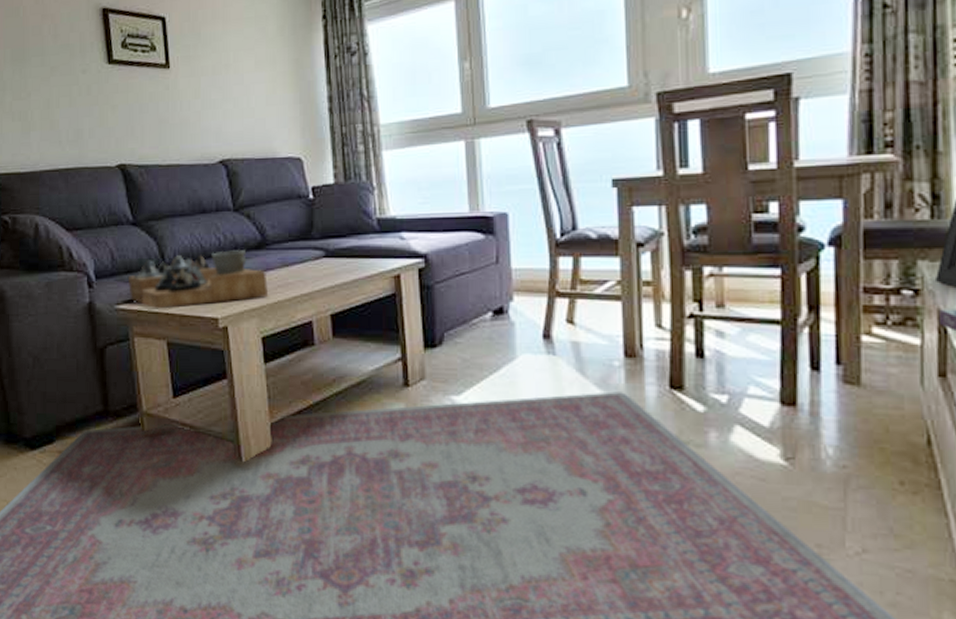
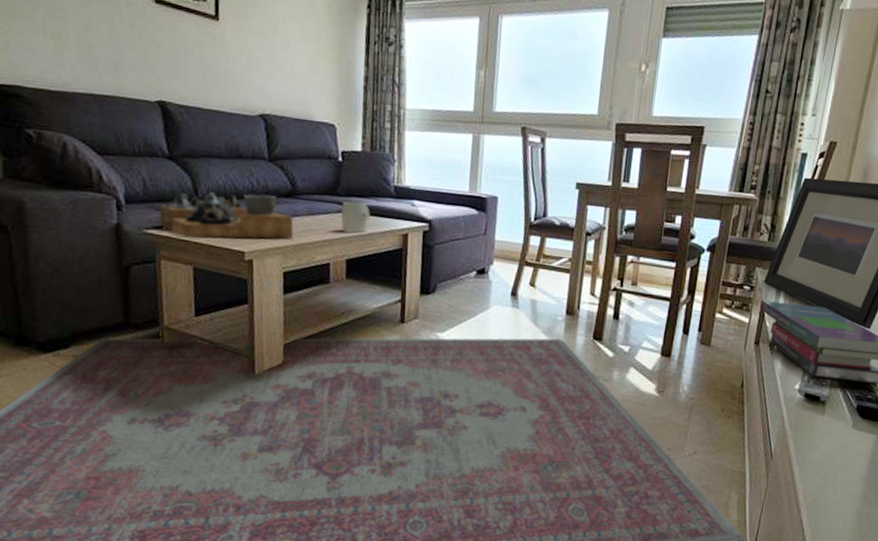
mug: none [319,244,352,282] -> present [340,201,370,233]

